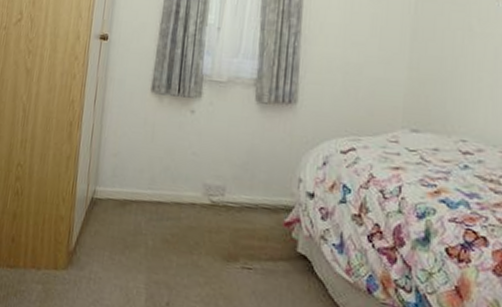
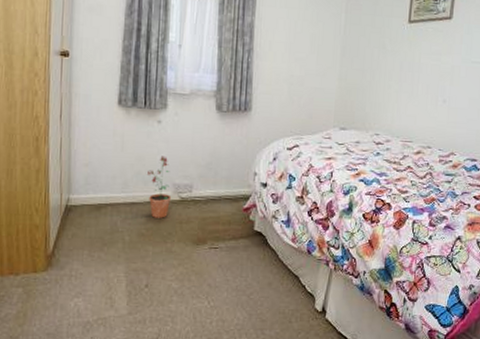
potted plant: none [176,150,201,224] -> present [148,155,172,218]

